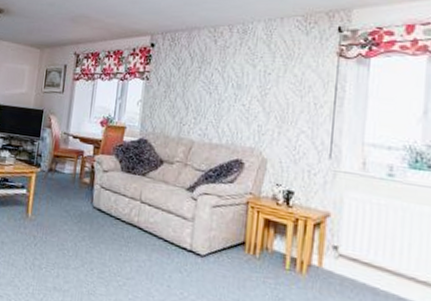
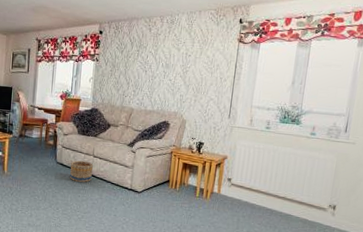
basket: none [109,206,141,237] -> present [70,160,94,182]

